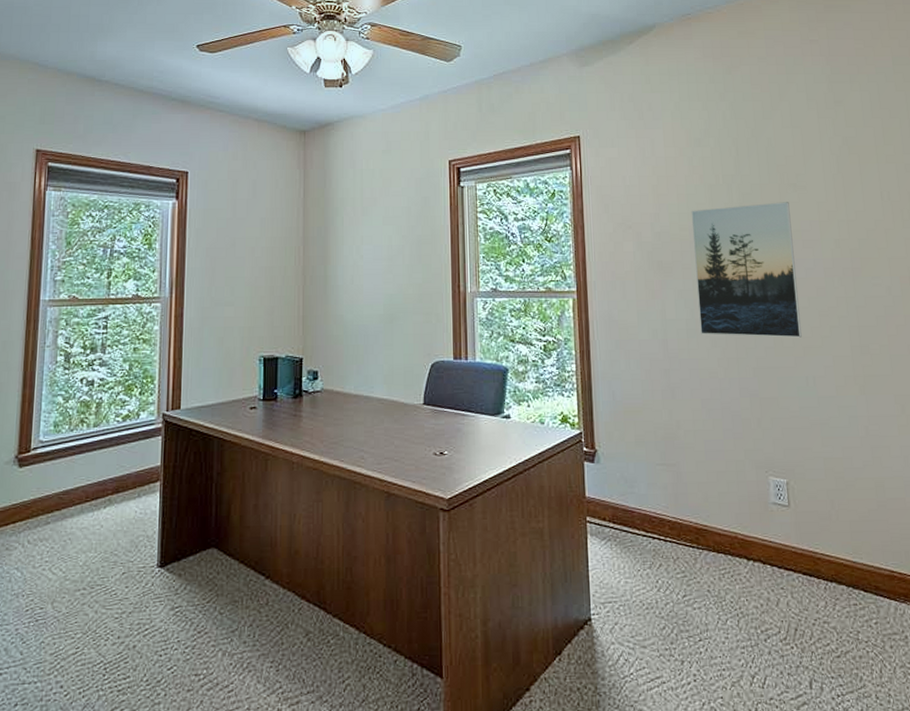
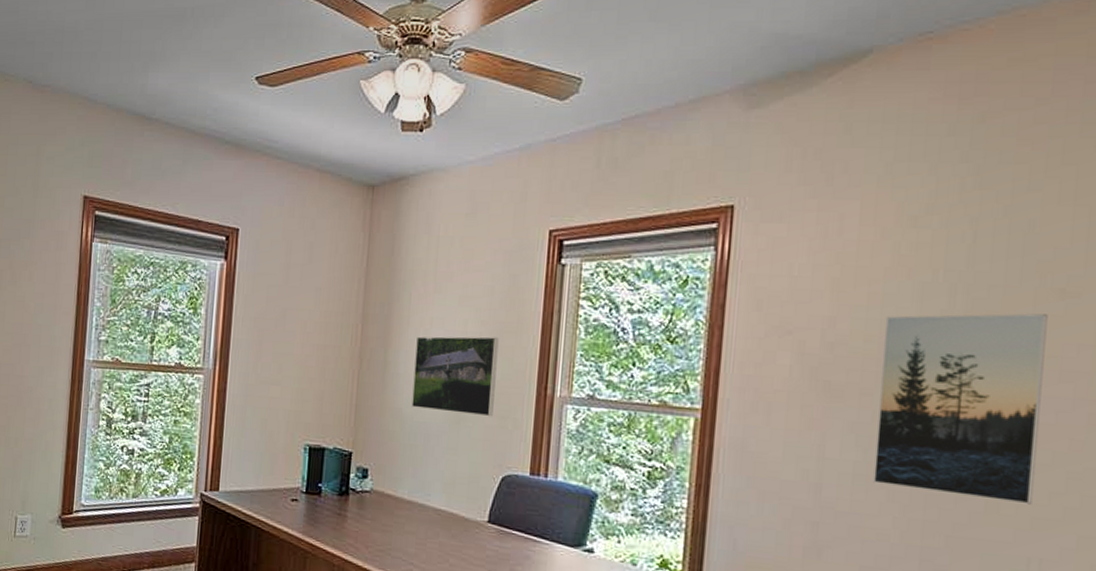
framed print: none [351,248,419,315] -> present [411,336,499,417]

